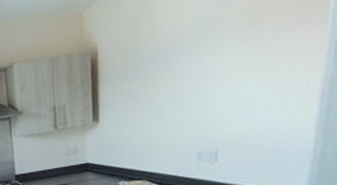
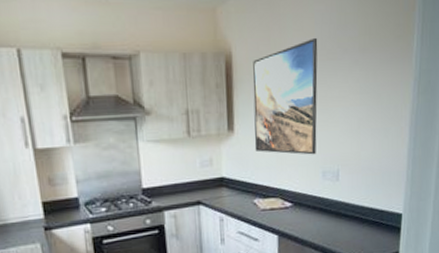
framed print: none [119,19,195,139] -> present [253,37,318,155]

